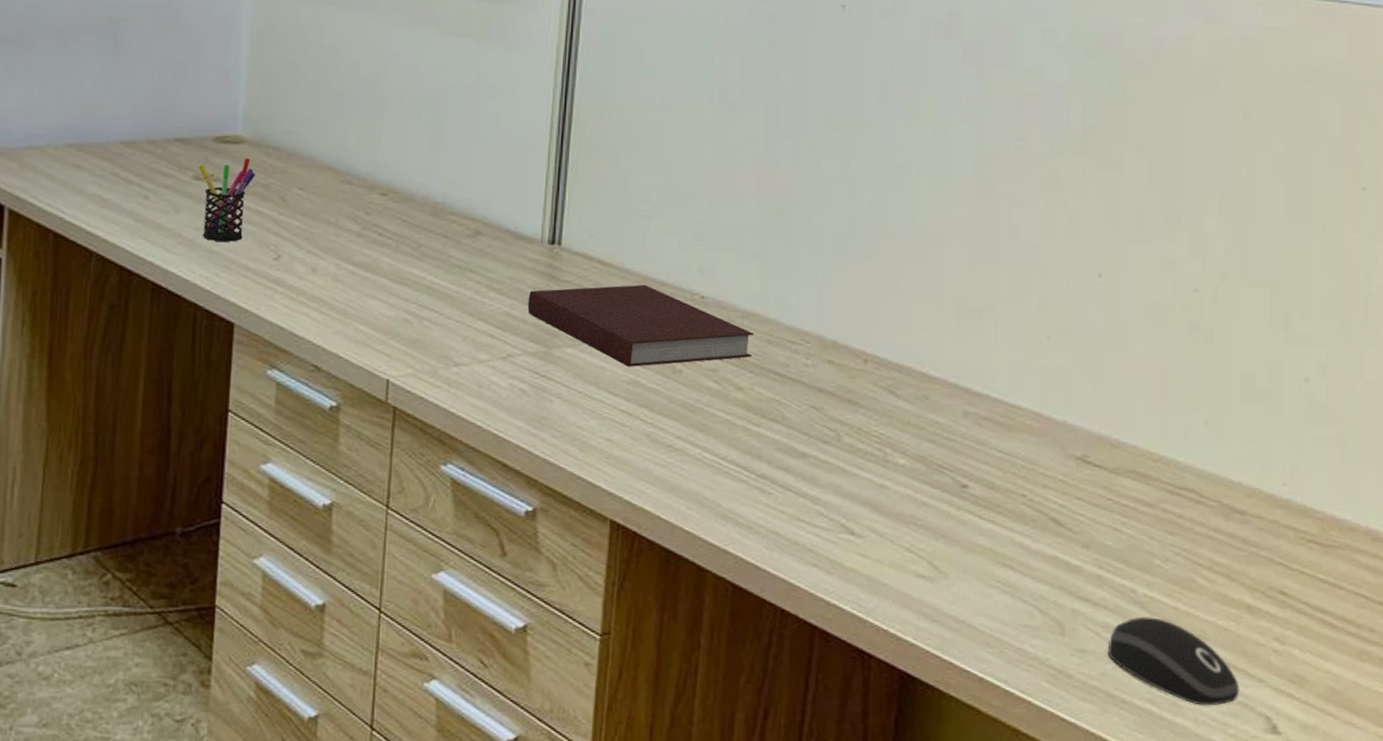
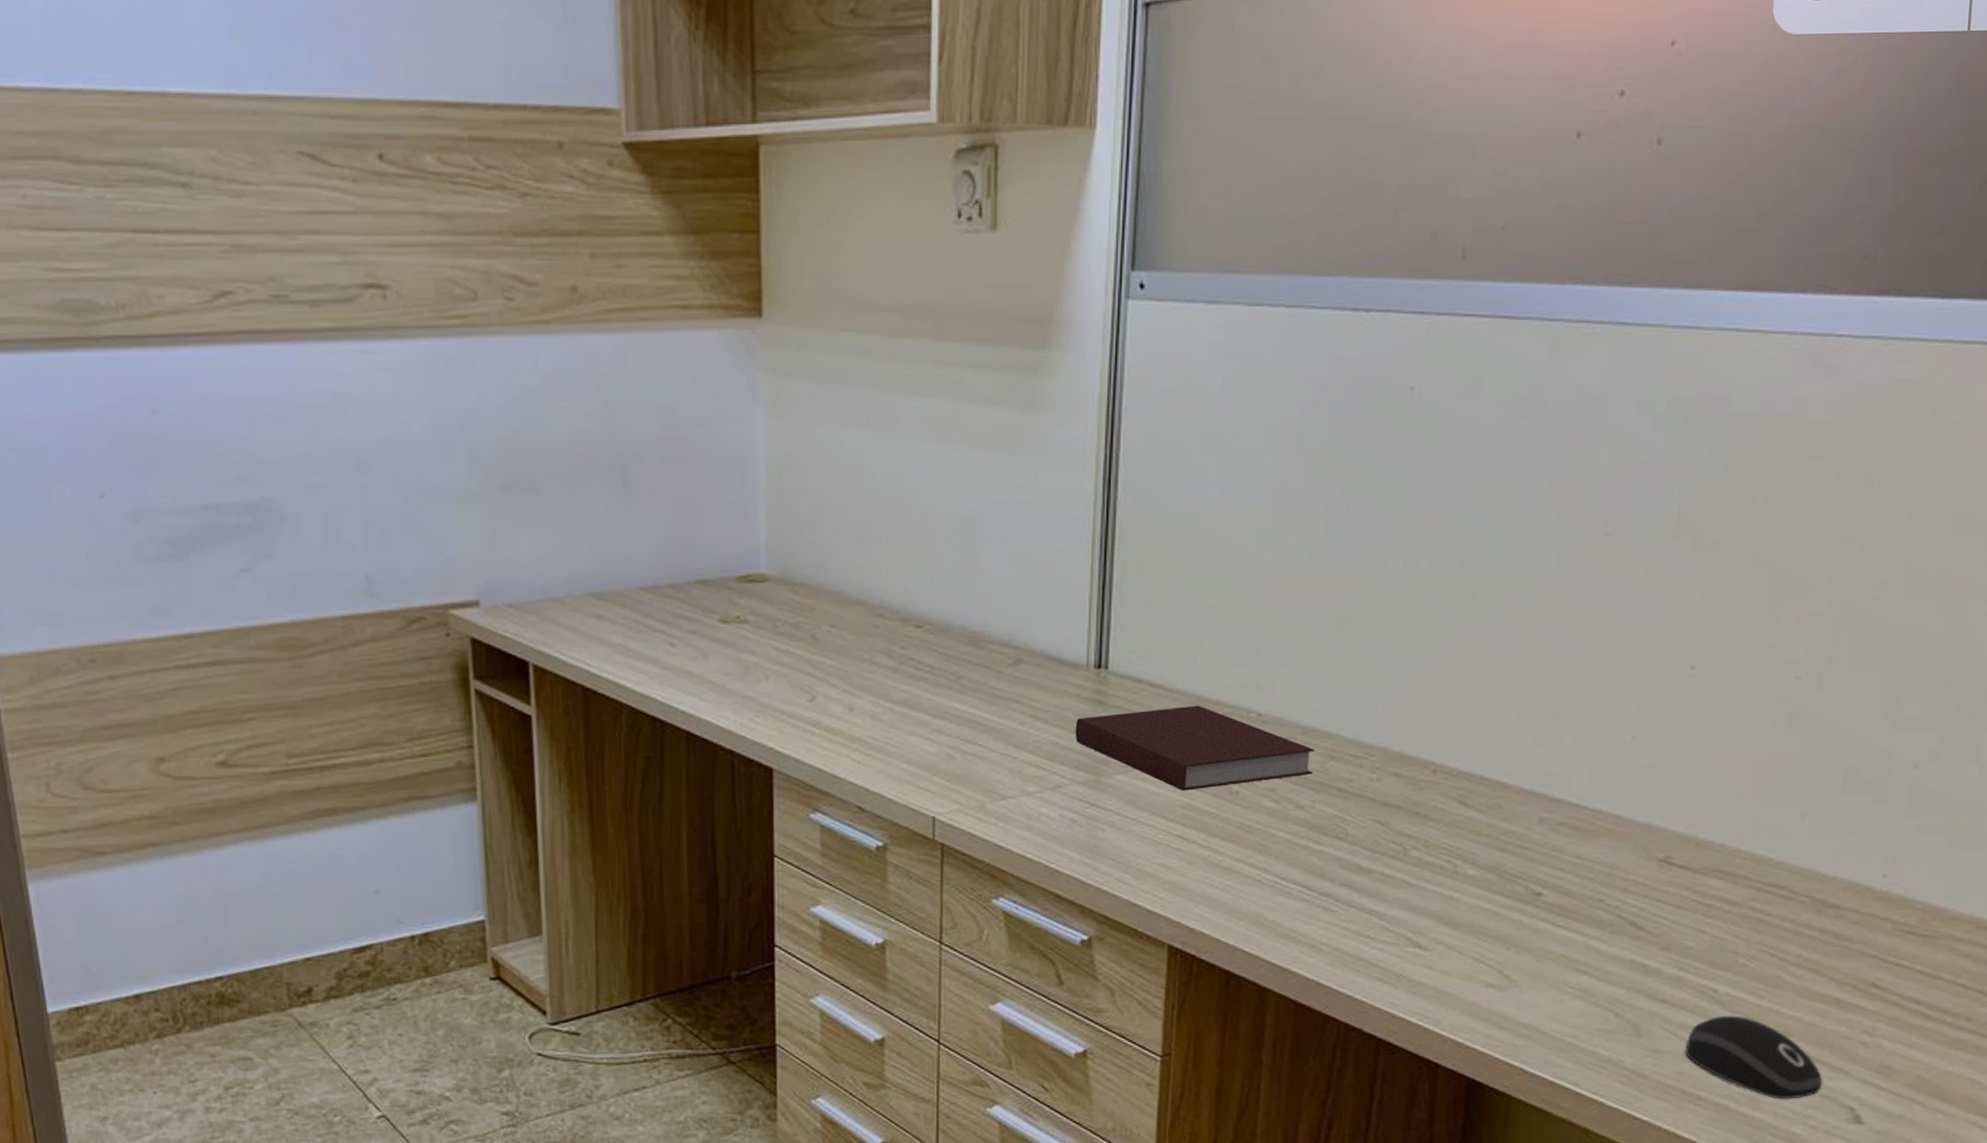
pen holder: present [198,158,256,242] -> none [723,597,784,685]

